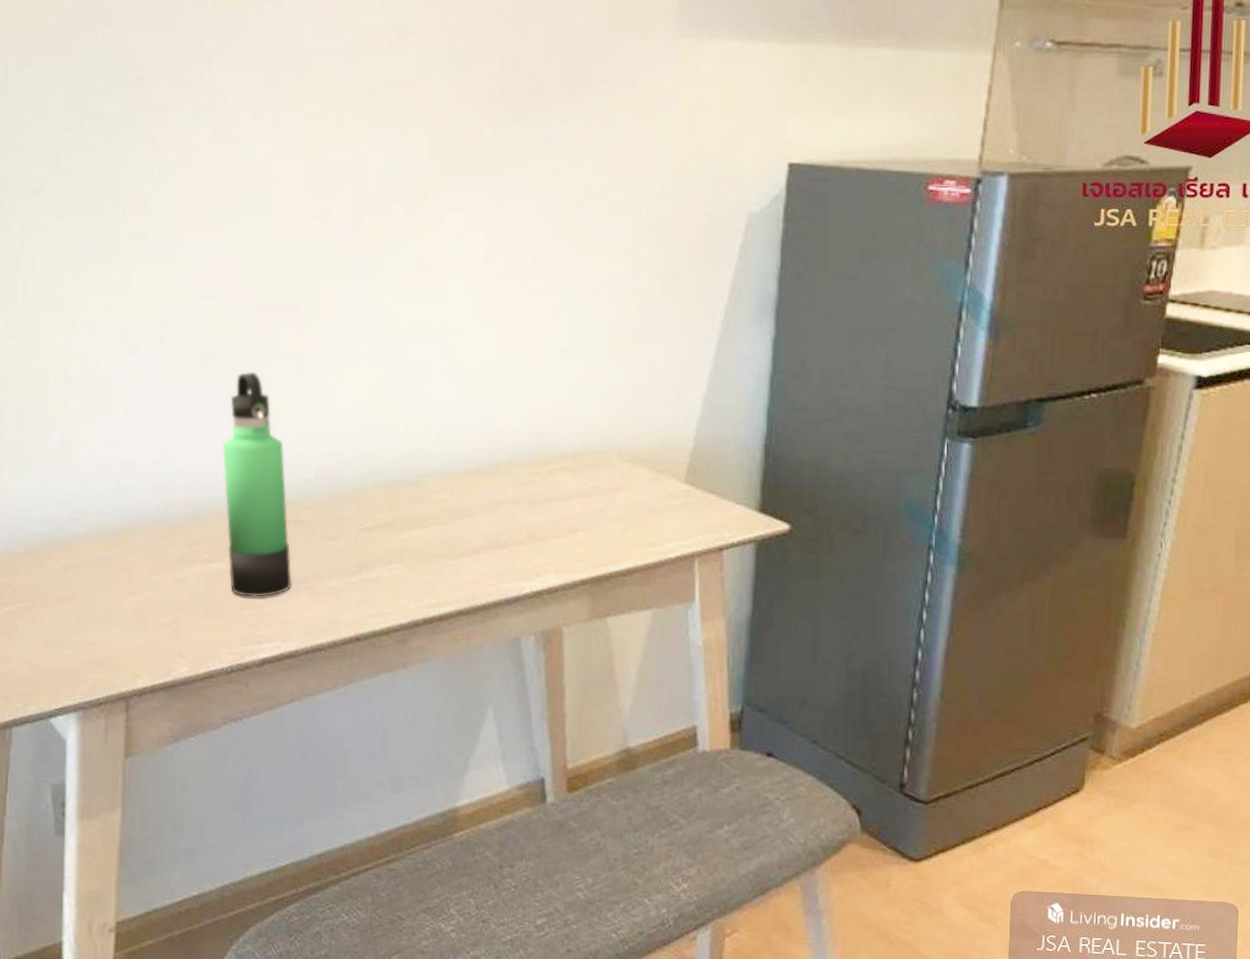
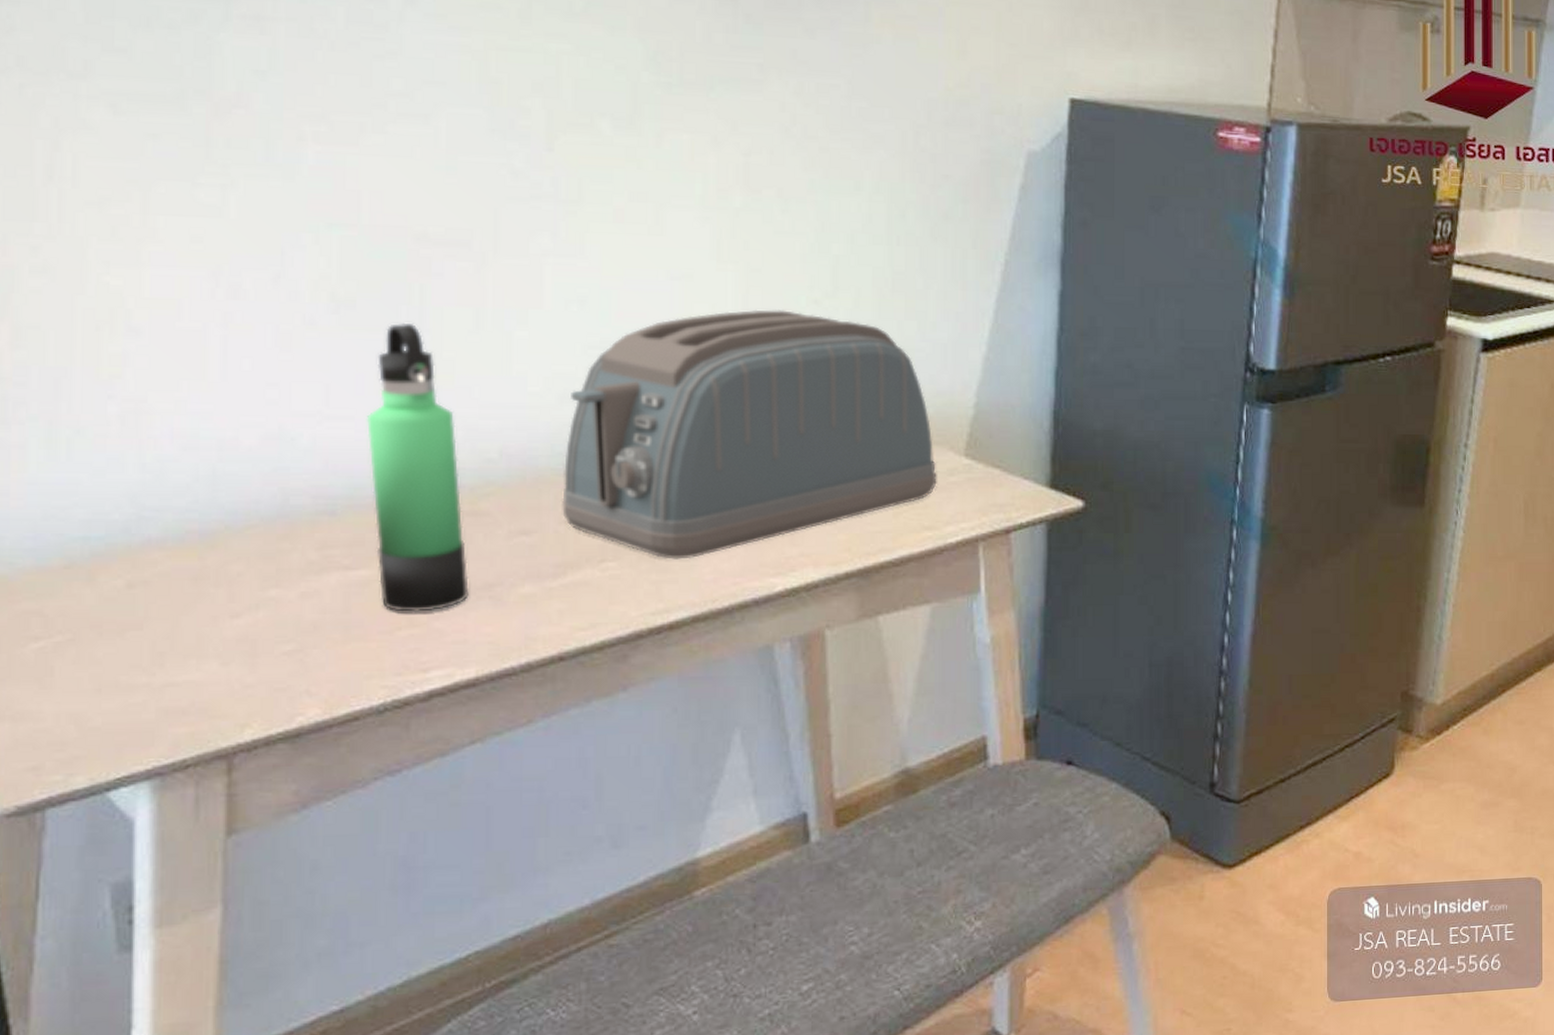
toaster: none [360,357,660,564] -> present [562,309,937,560]

